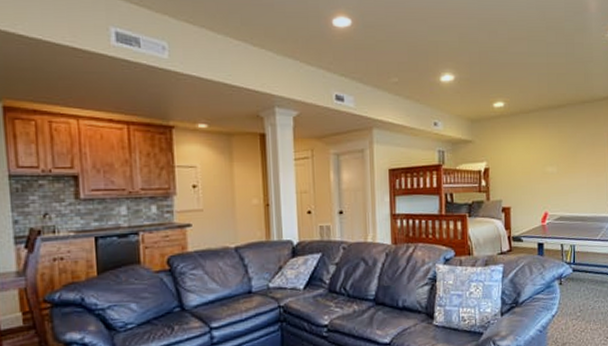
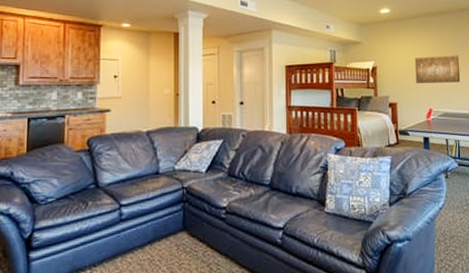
wall art: none [530,152,579,186] -> present [415,54,461,84]

